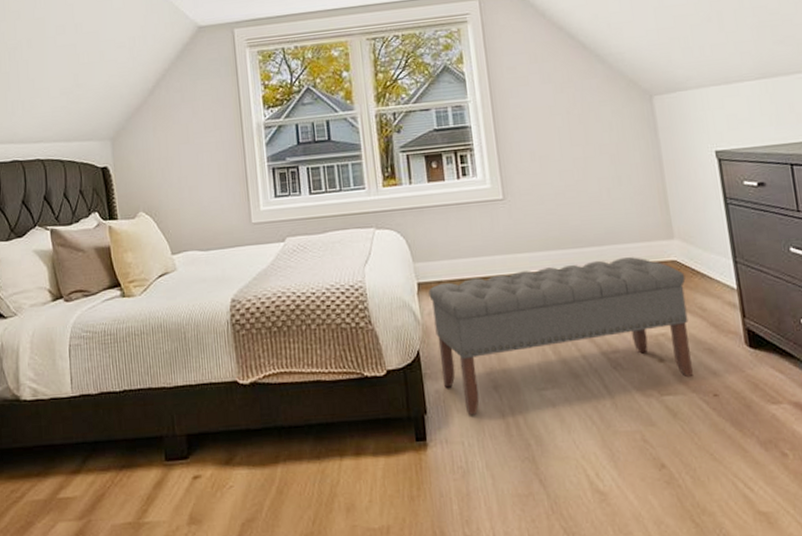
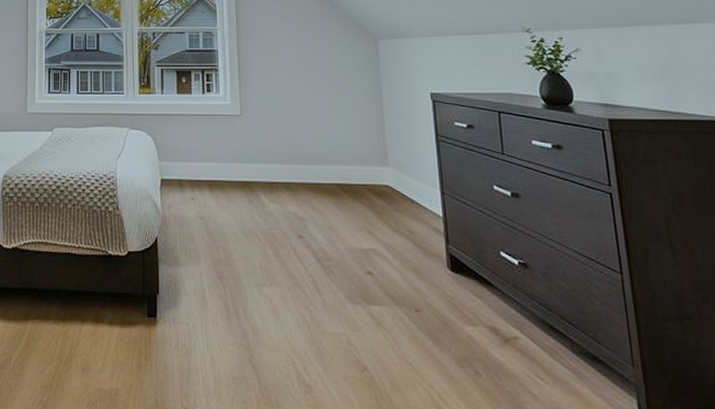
bench: present [428,257,693,415] -> none [170,177,398,300]

